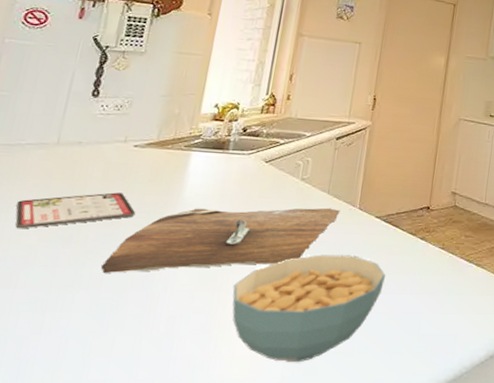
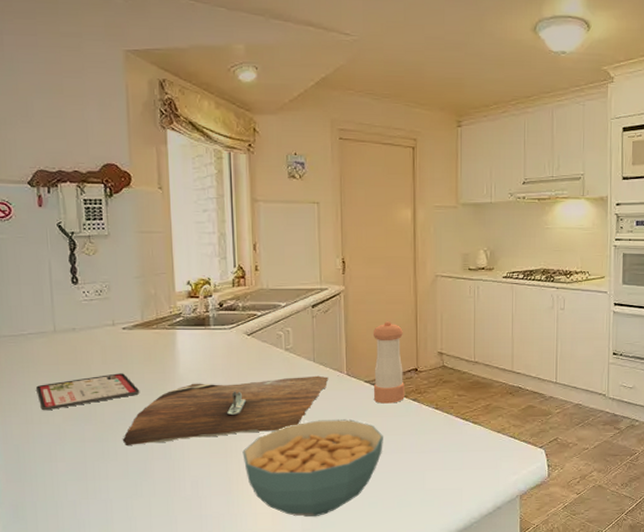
pepper shaker: none [382,158,421,241] -> present [372,321,405,404]

